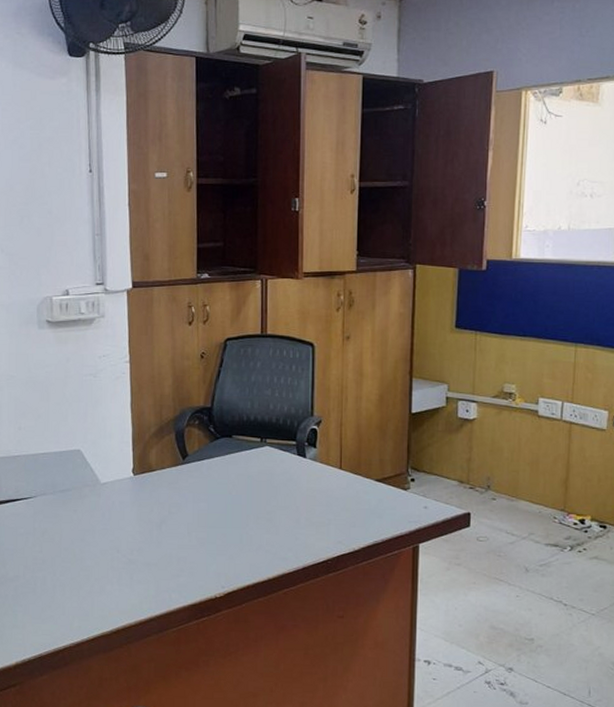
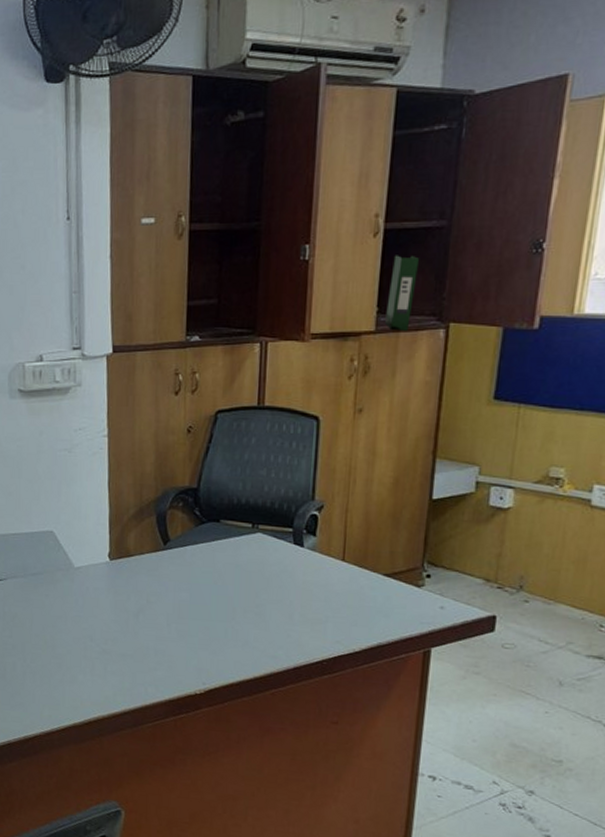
binder: none [364,208,389,271] -> present [385,255,420,331]

